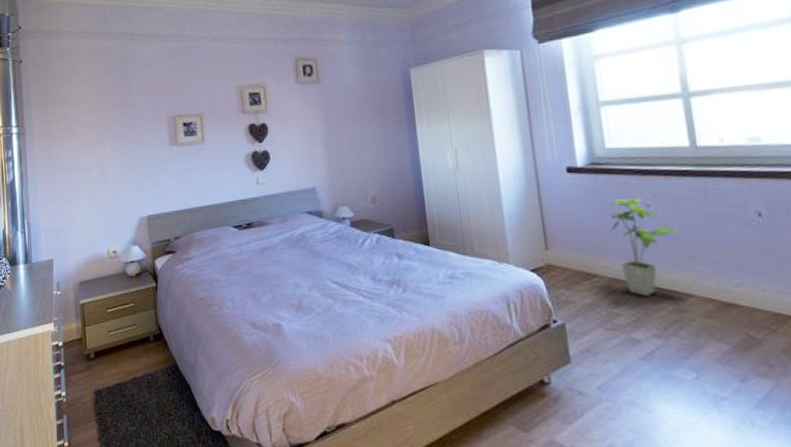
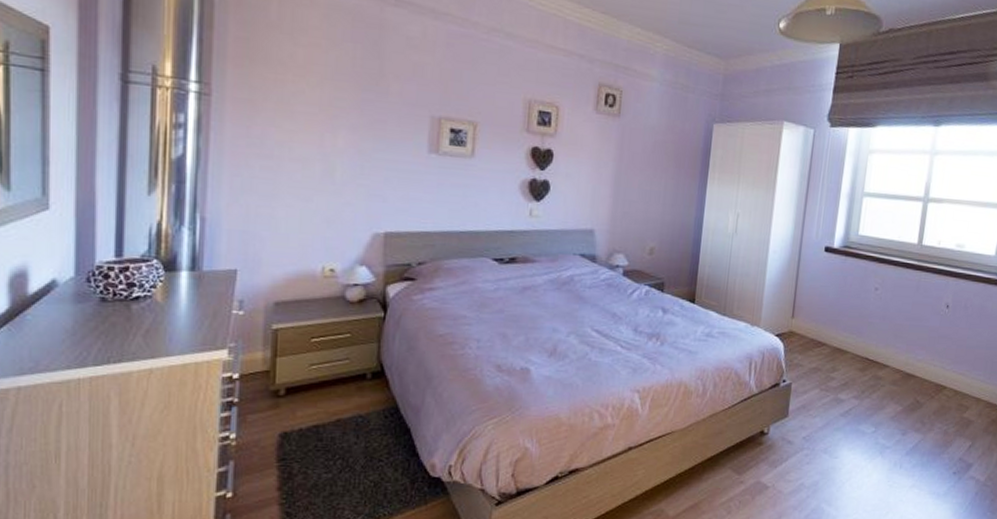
house plant: present [611,198,684,296] -> none [844,281,895,364]

